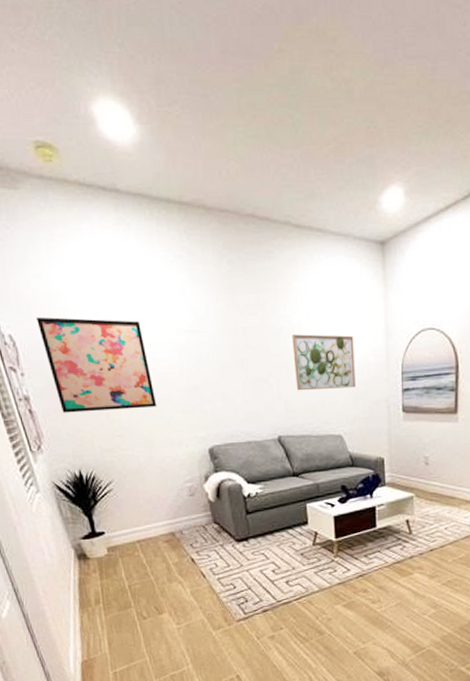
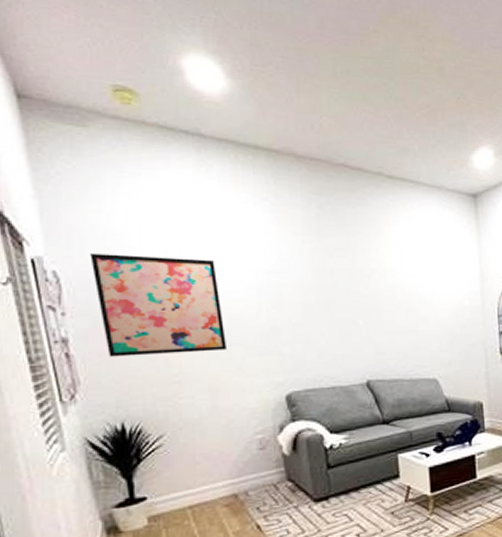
wall art: present [292,334,356,391] -> none [383,277,451,333]

